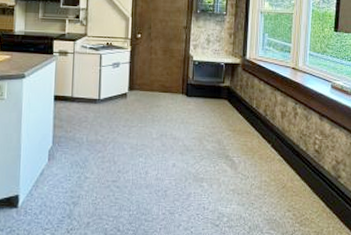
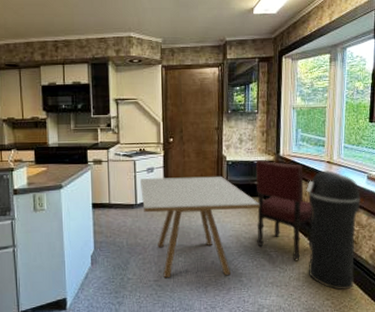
dining table: none [105,73,224,180] -> present [140,176,260,277]
dining chair: none [220,61,276,169] -> present [255,159,312,261]
trash can: none [271,77,324,202] -> present [306,170,361,290]

